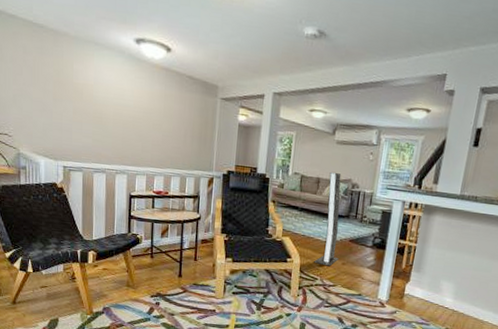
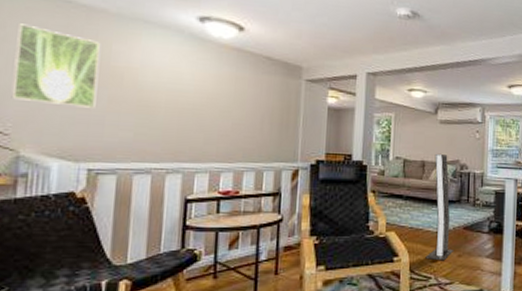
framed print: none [10,46,66,118] -> present [11,23,100,108]

